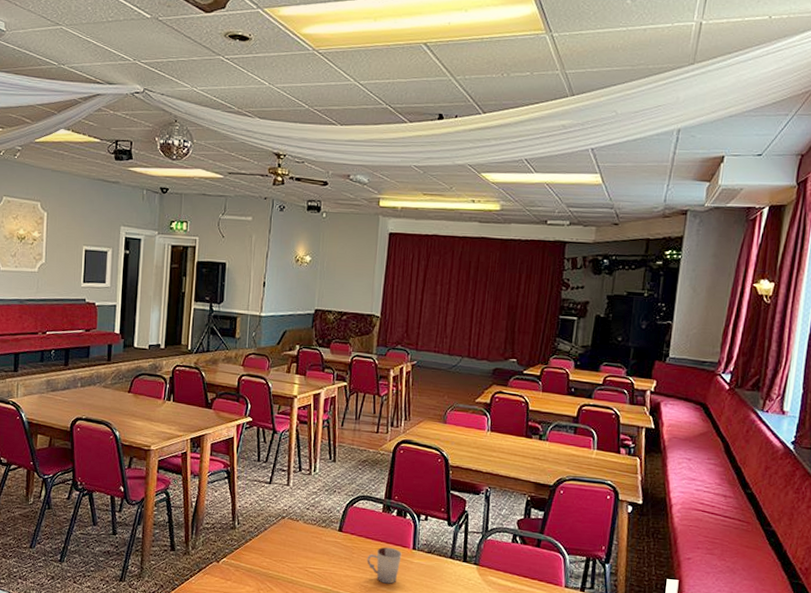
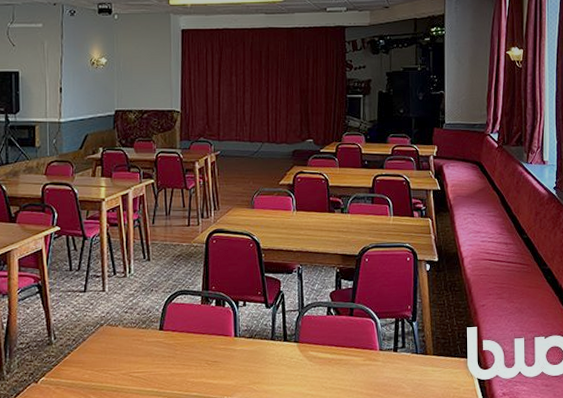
cup: present [367,547,402,584] -> none [190,338,224,376]

